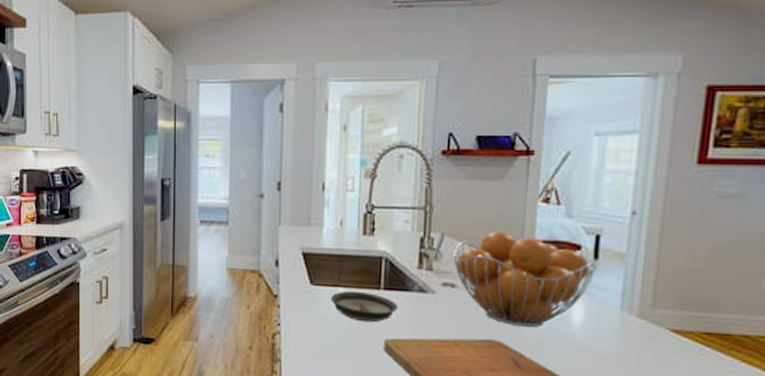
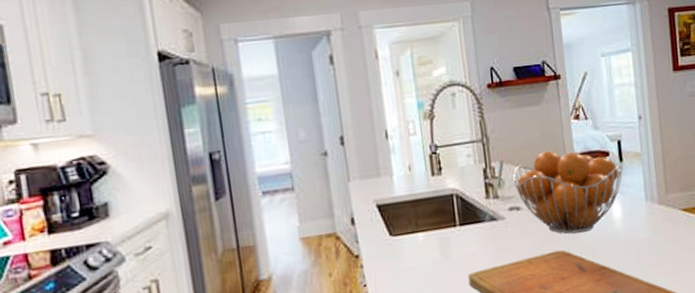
saucer: present [330,291,398,323] -> none [411,232,475,263]

